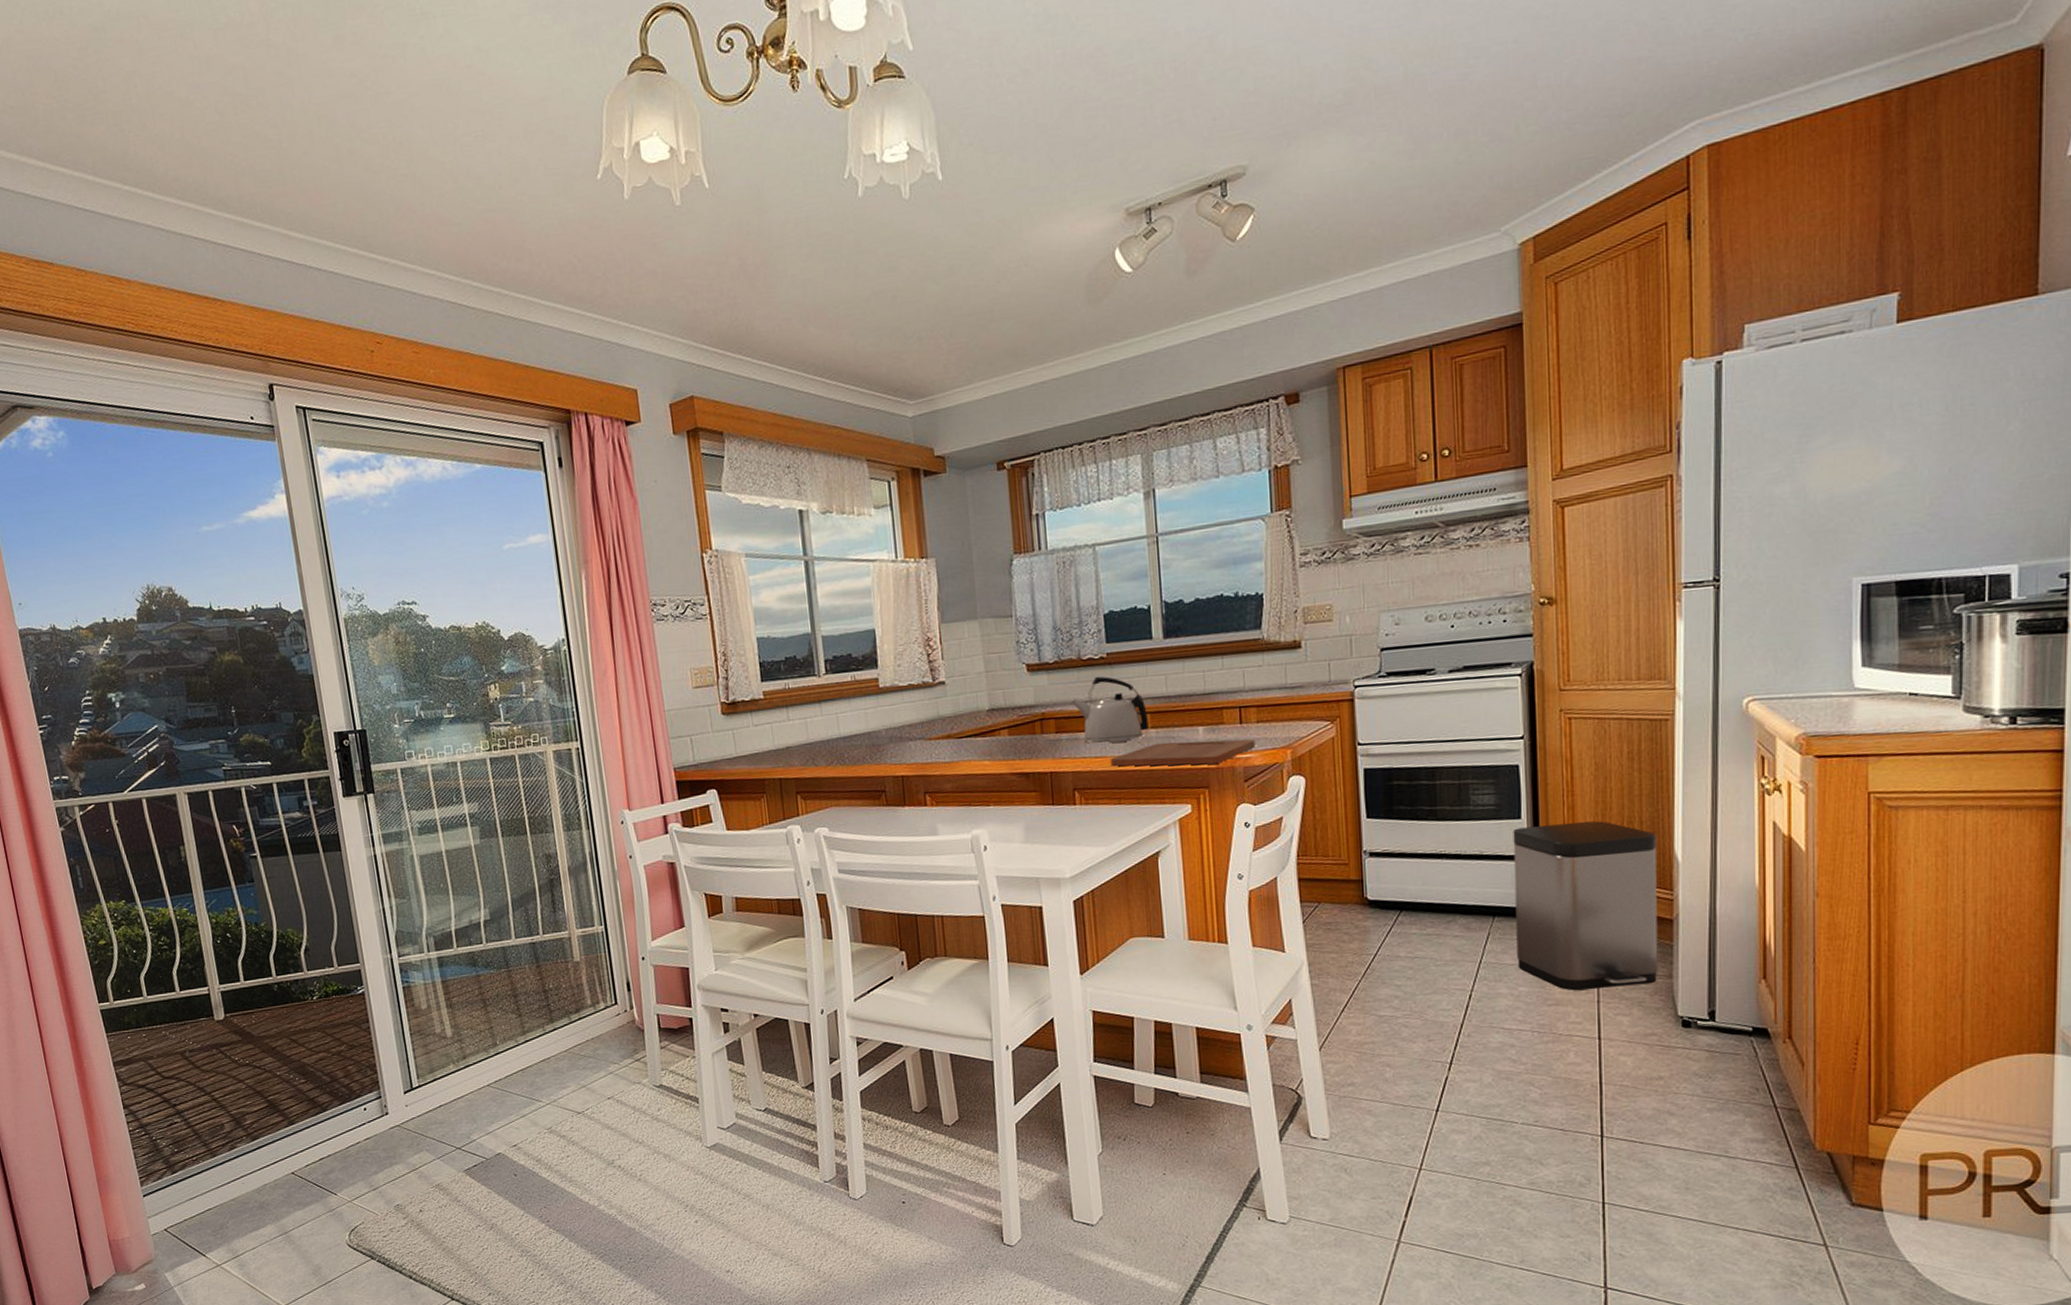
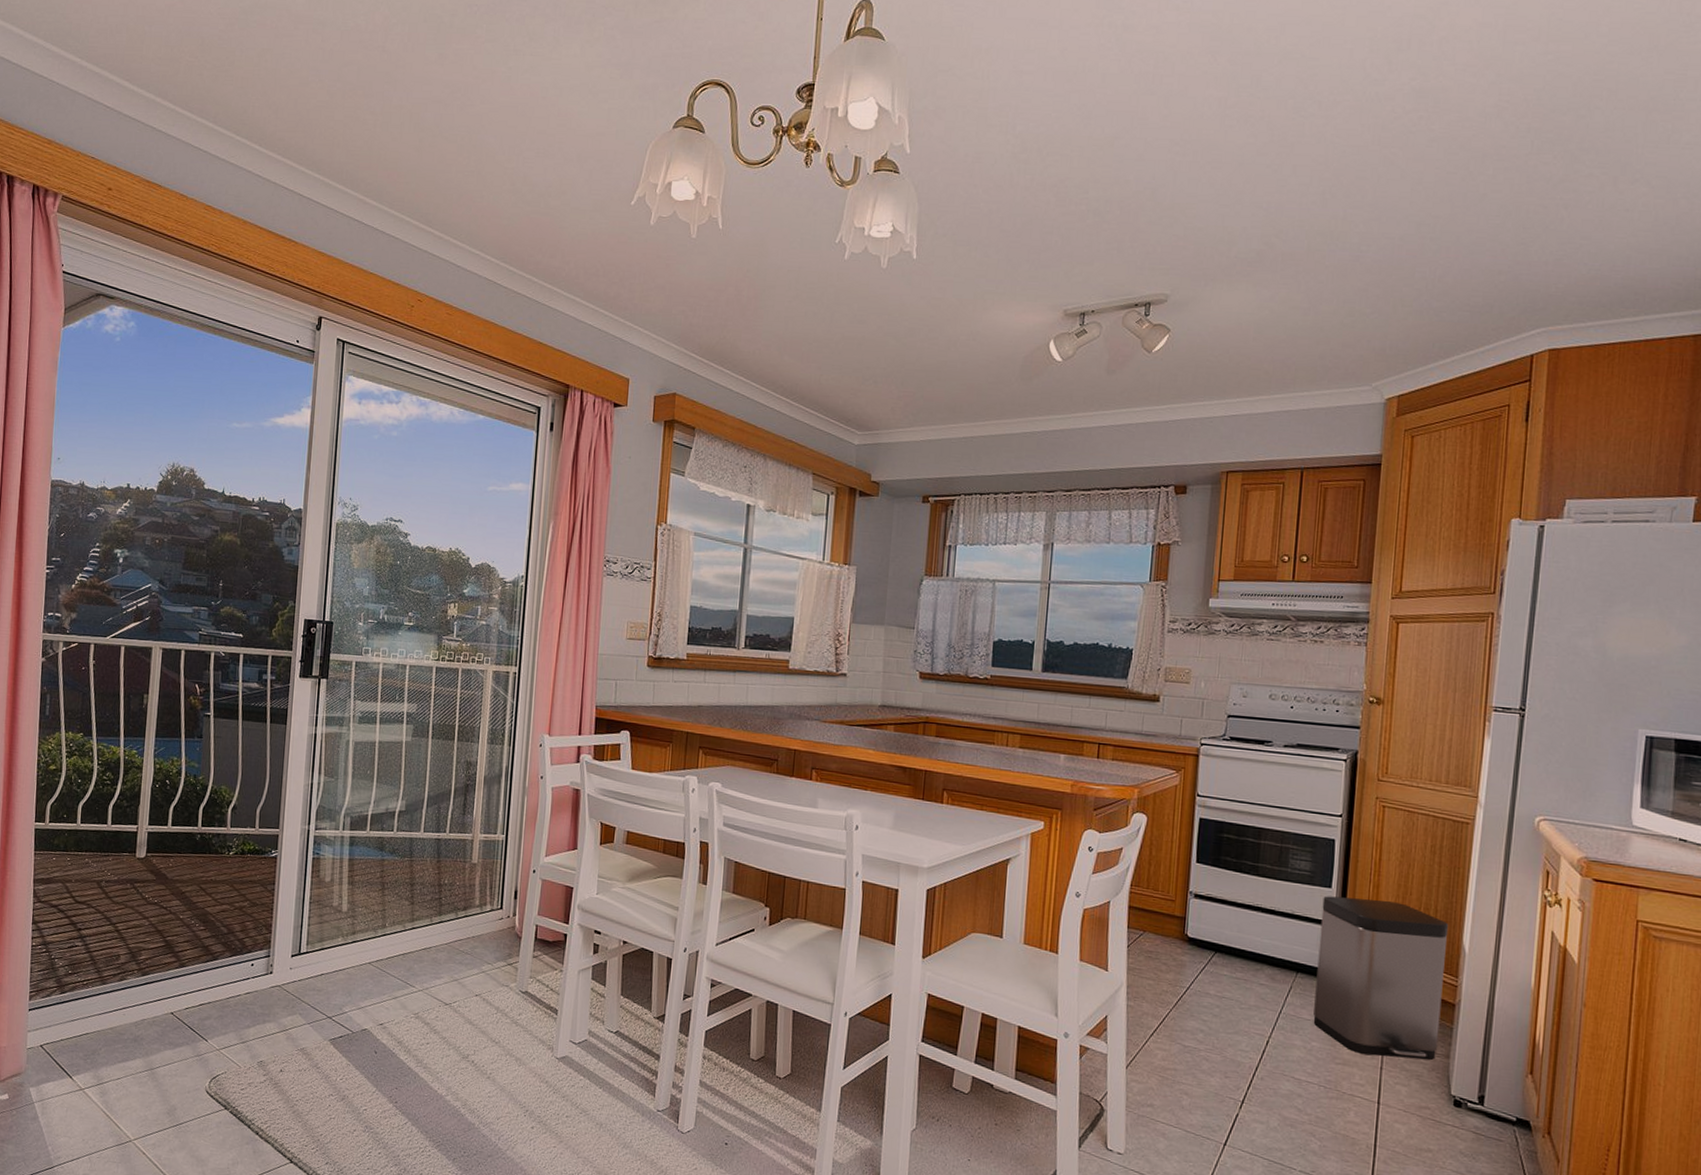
kettle: present [1071,676,1149,744] -> none [953,693,1018,757]
cutting board: present [1110,739,1255,768] -> none [979,761,1108,790]

